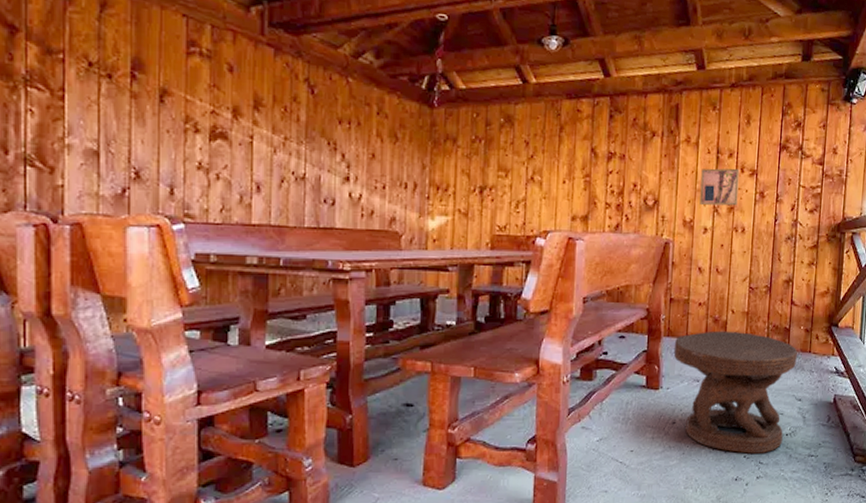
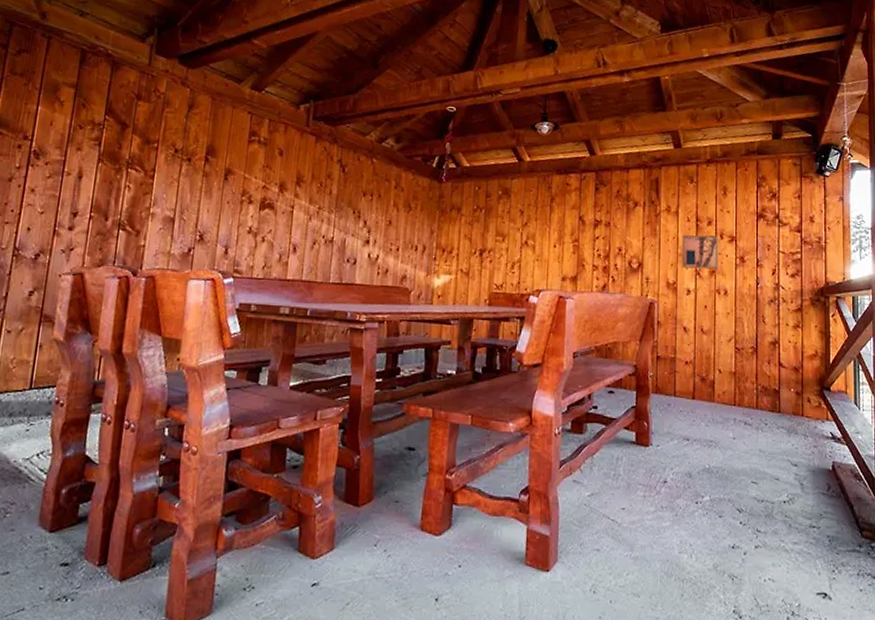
carved stool: present [673,330,798,454] -> none [662,389,790,521]

